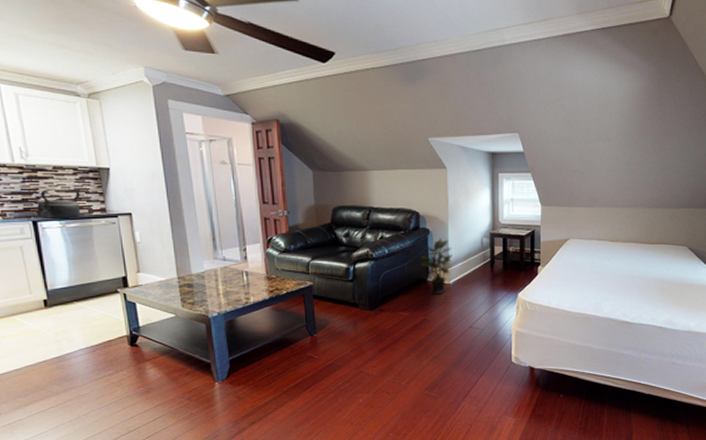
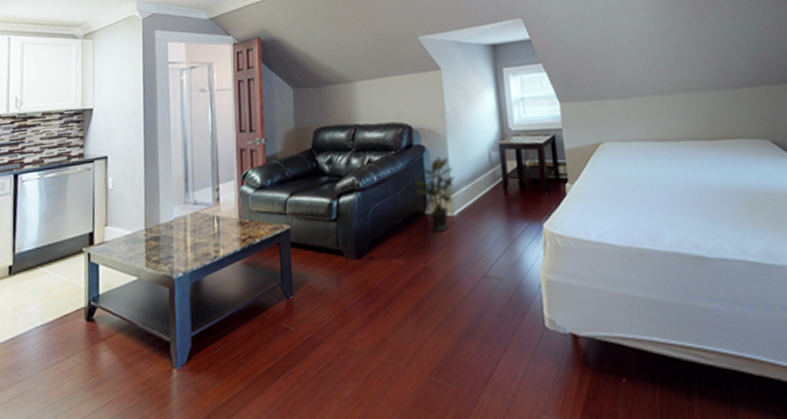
kettle: present [34,188,80,219] -> none [19,134,62,170]

